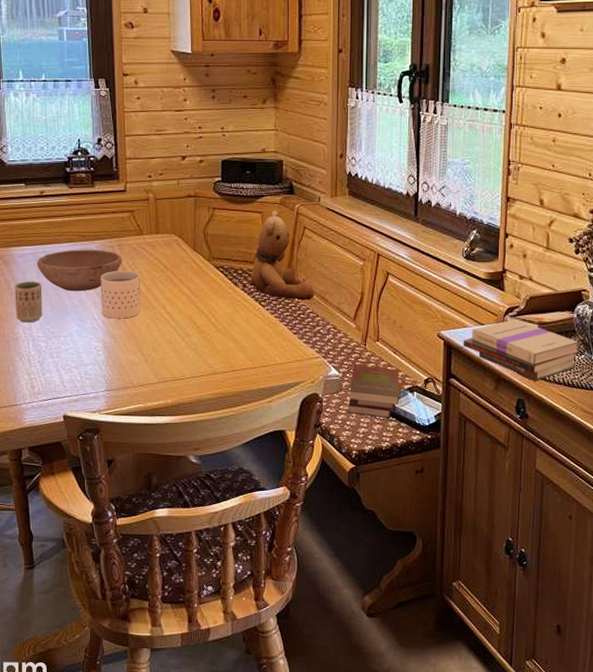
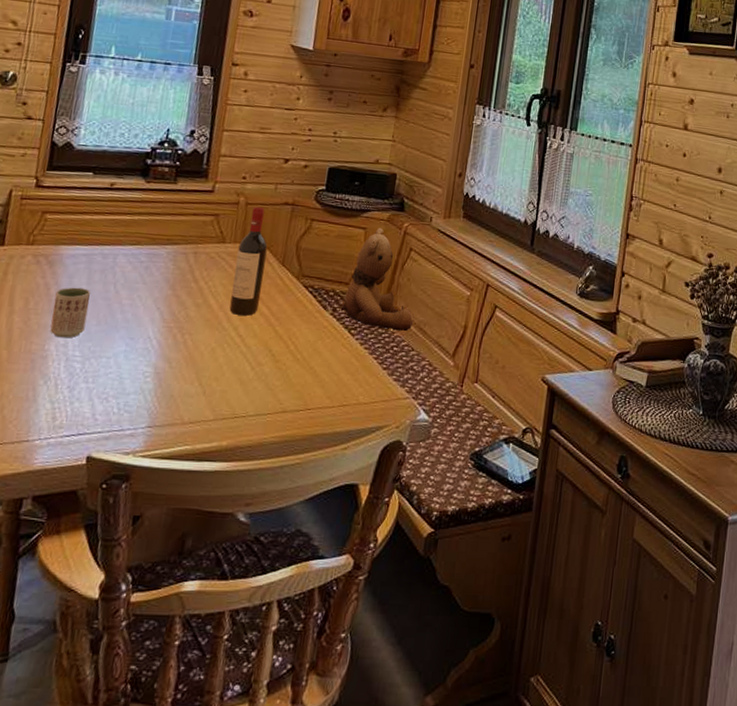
bowl: present [37,249,122,292] -> none [89,253,196,304]
mug: present [100,270,140,319] -> none [158,282,214,340]
wine bottle: none [154,200,180,295] -> present [229,206,268,316]
books: present [348,365,399,418] -> none [434,408,496,473]
books: present [463,318,579,381] -> none [567,365,688,436]

